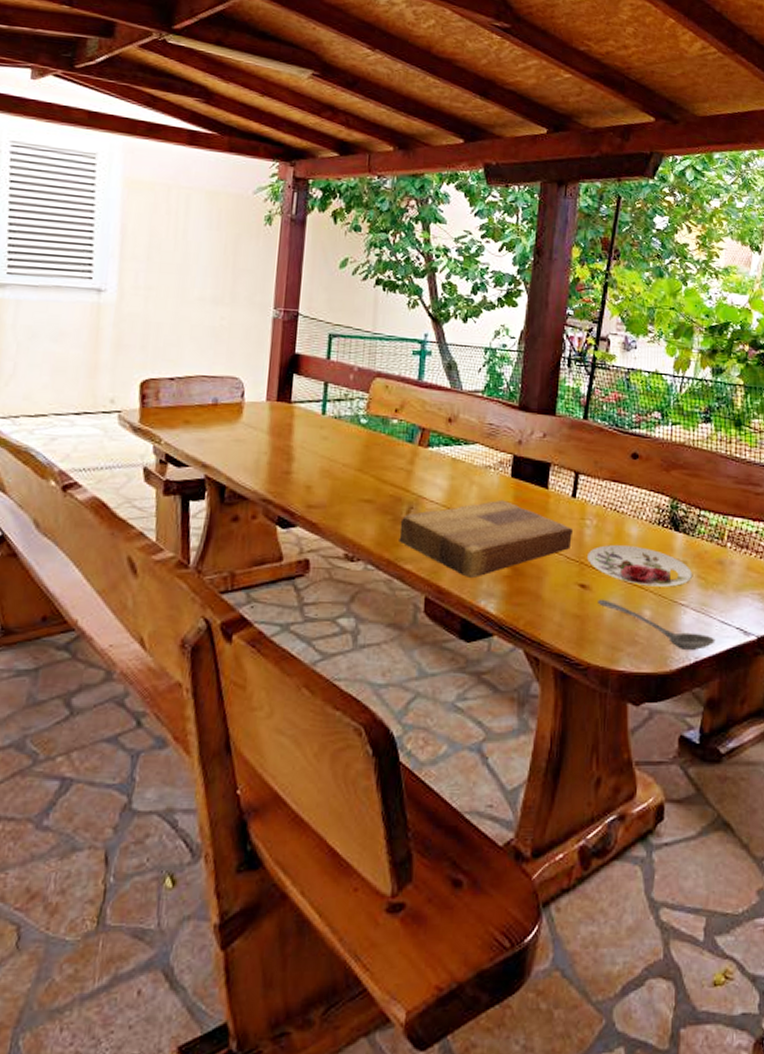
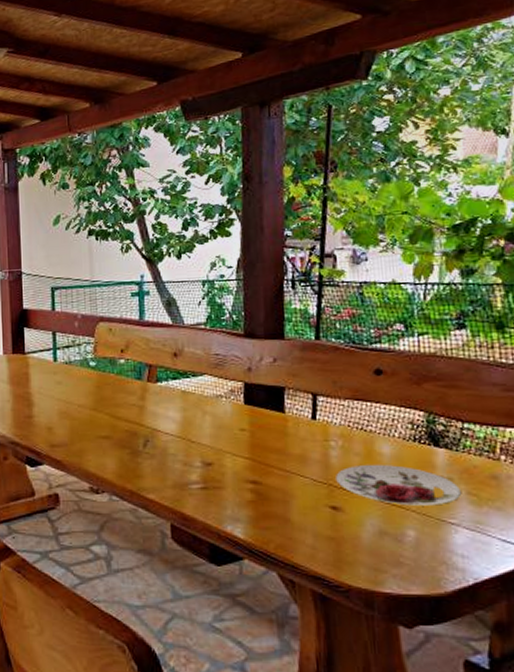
cutting board: present [399,499,574,578] -> none [138,427,318,504]
stirrer: present [598,599,715,651] -> none [353,520,498,572]

